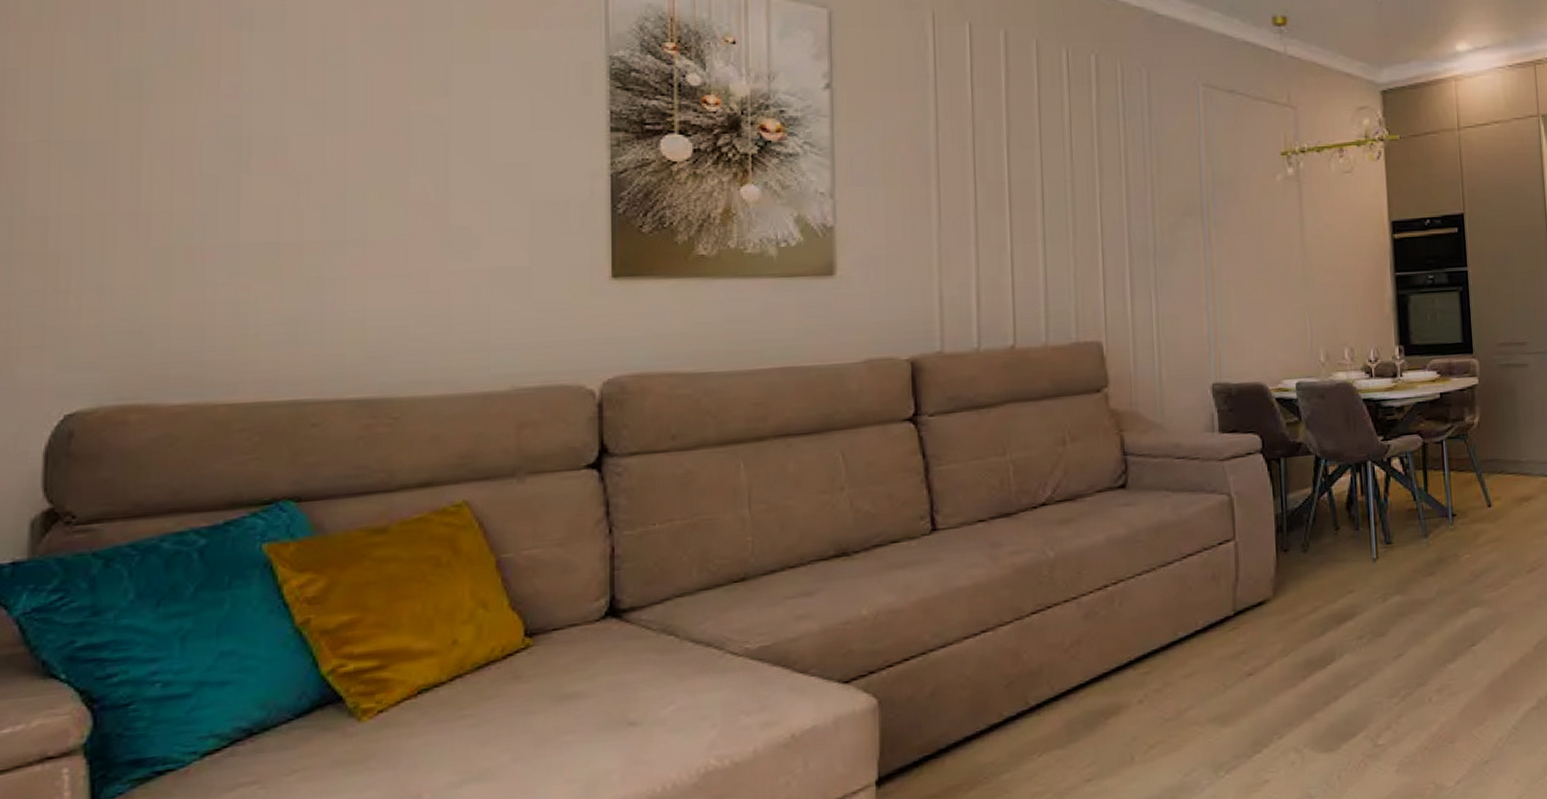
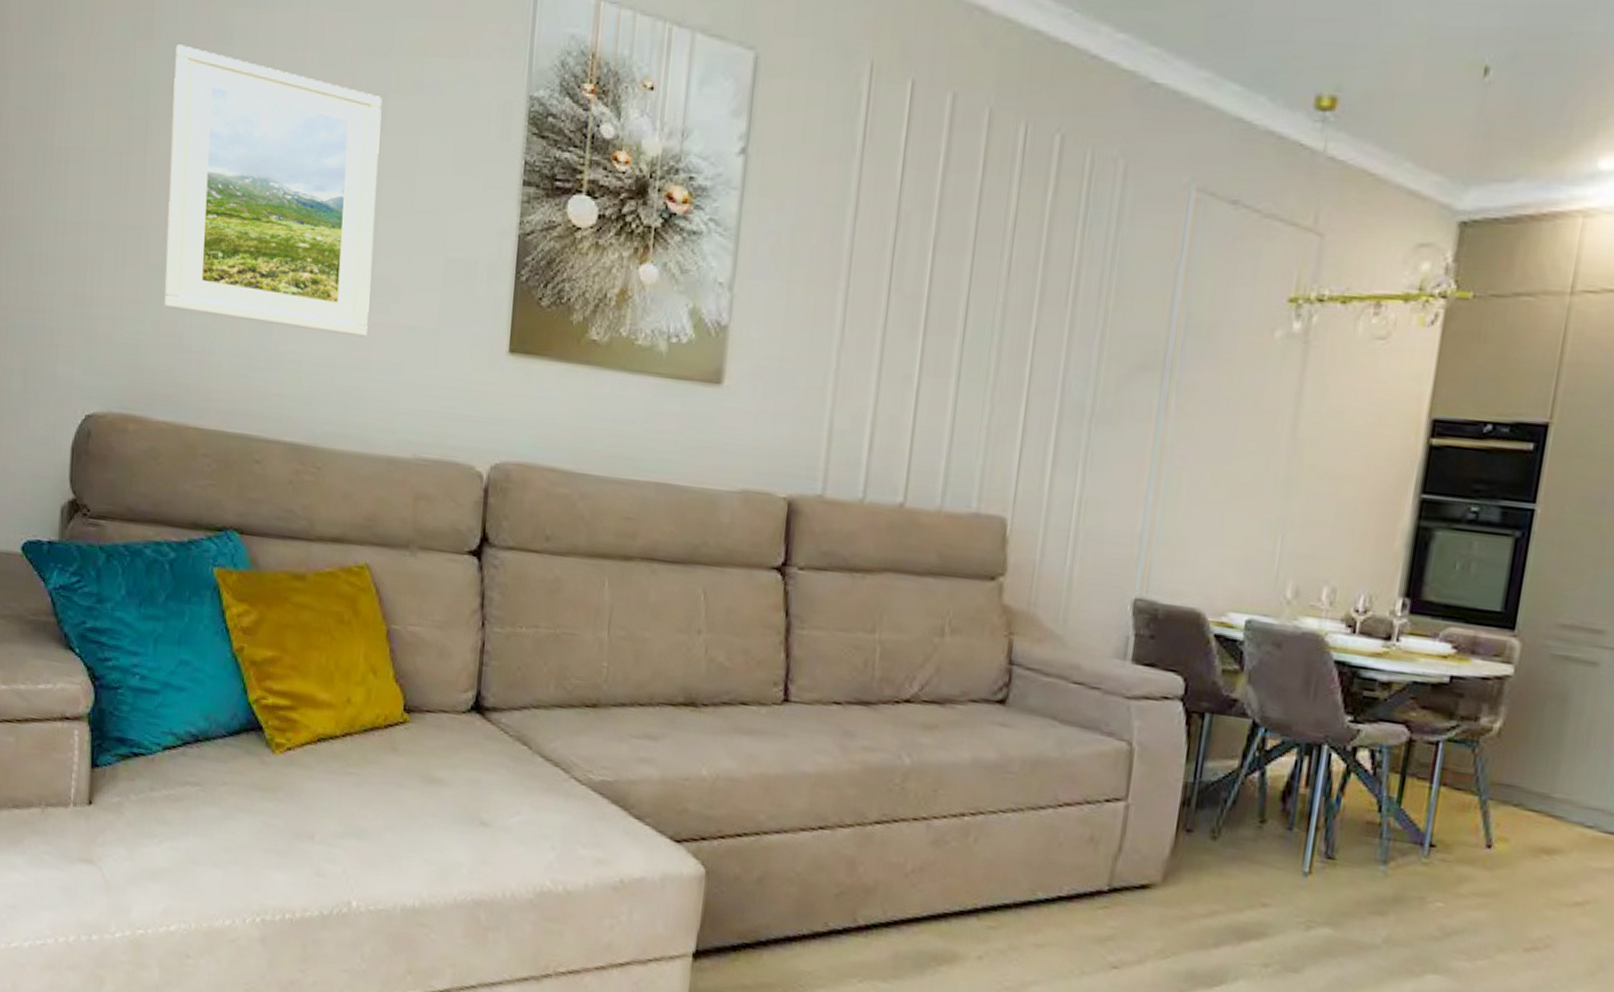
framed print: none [174,33,445,289] -> present [164,44,383,338]

